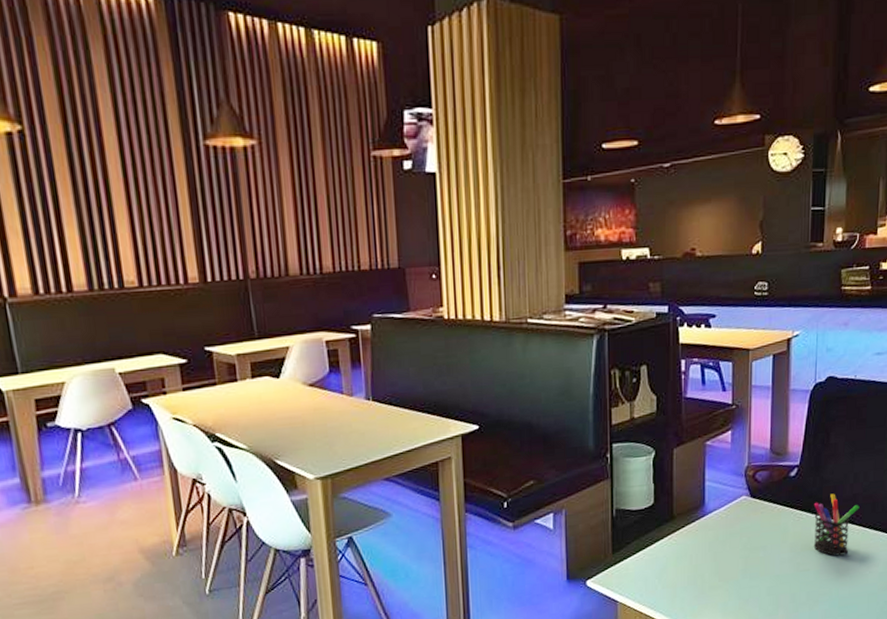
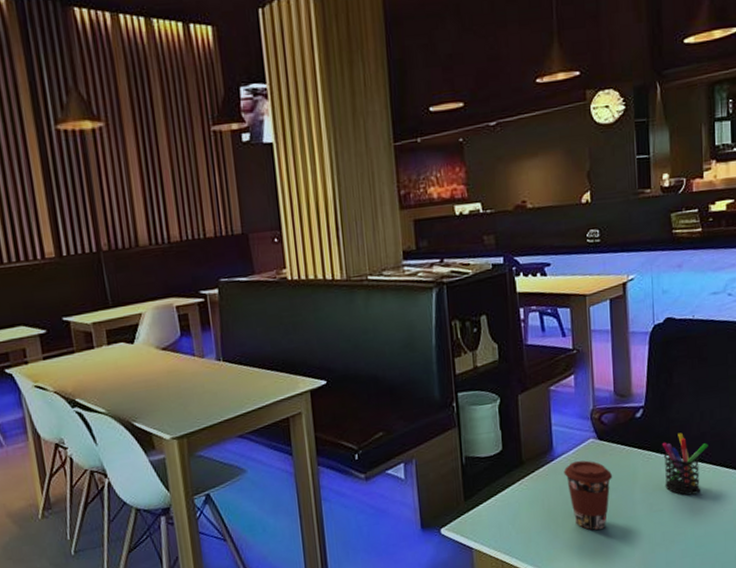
coffee cup: none [714,517,763,588] -> present [563,460,613,530]

